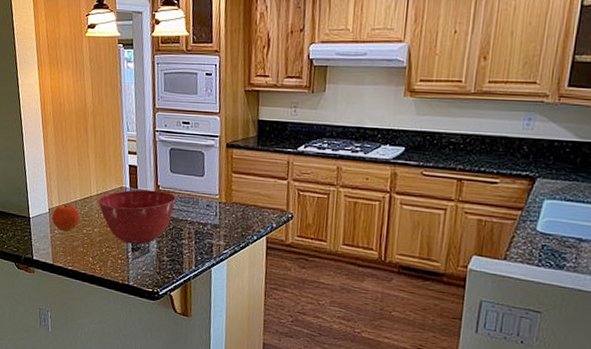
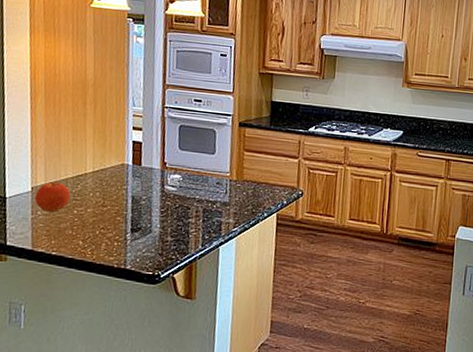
mixing bowl: present [98,189,176,245] -> none [93,166,184,225]

